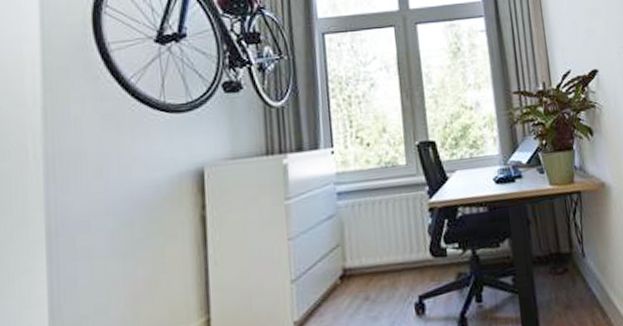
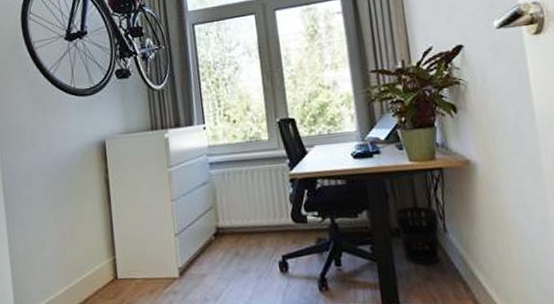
wastebasket: none [535,231,578,293] -> present [394,206,440,265]

